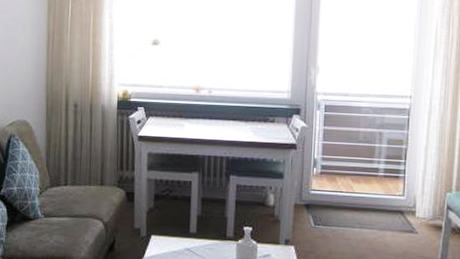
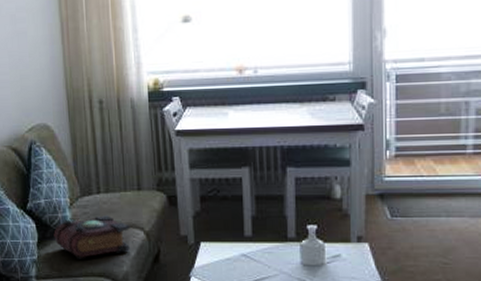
book: none [22,205,91,244] -> present [53,215,131,259]

